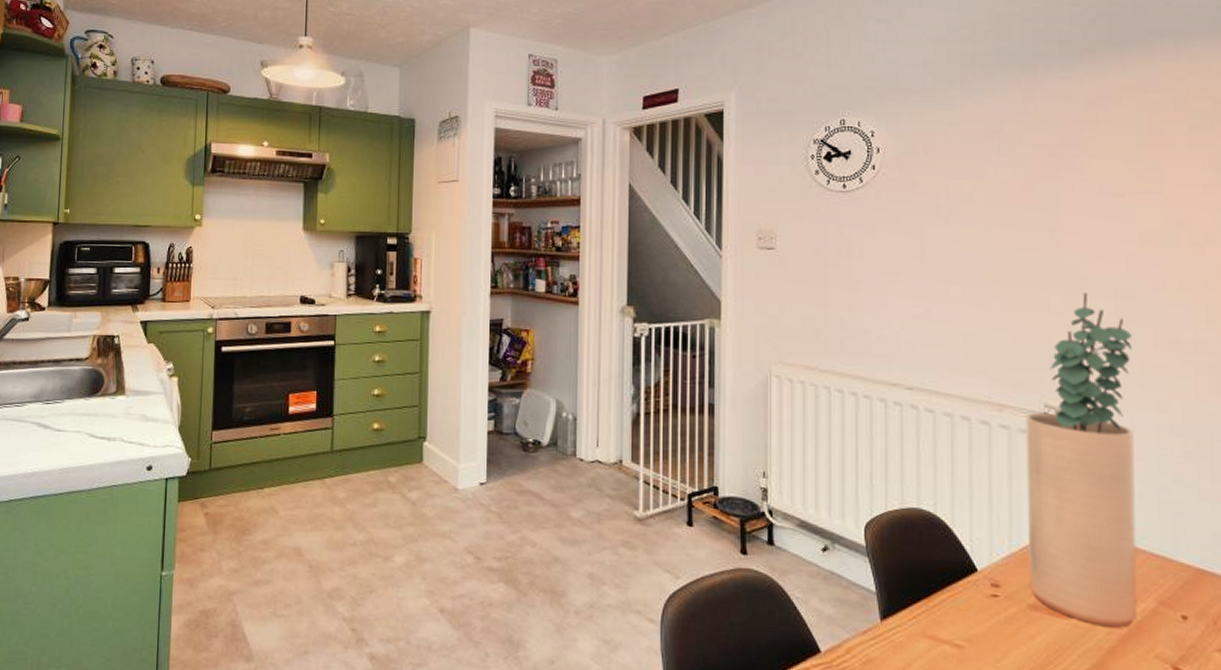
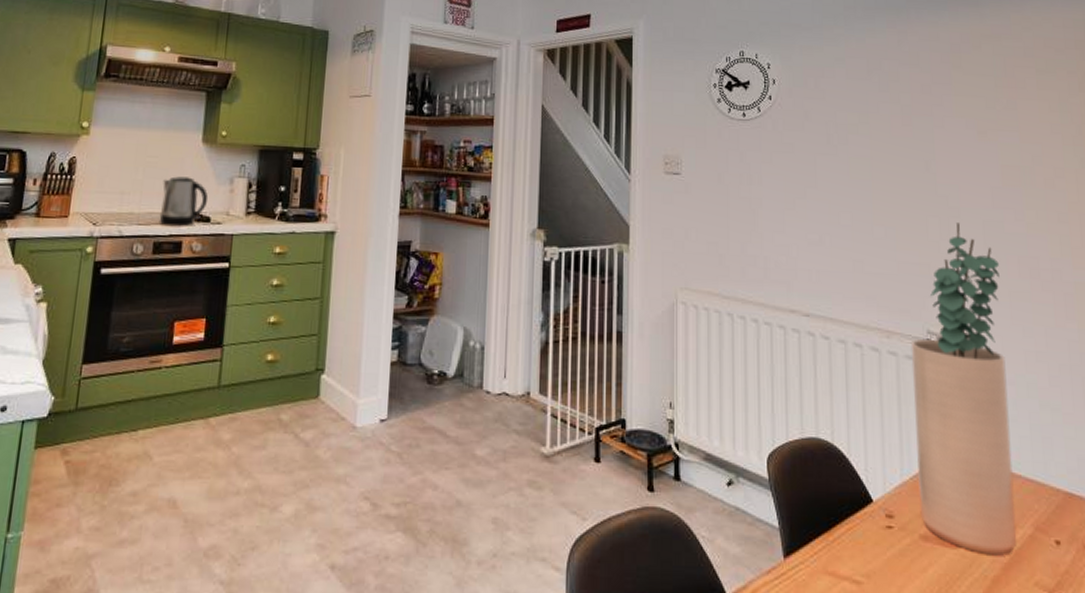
kettle: none [269,262,311,309] -> present [158,176,208,227]

